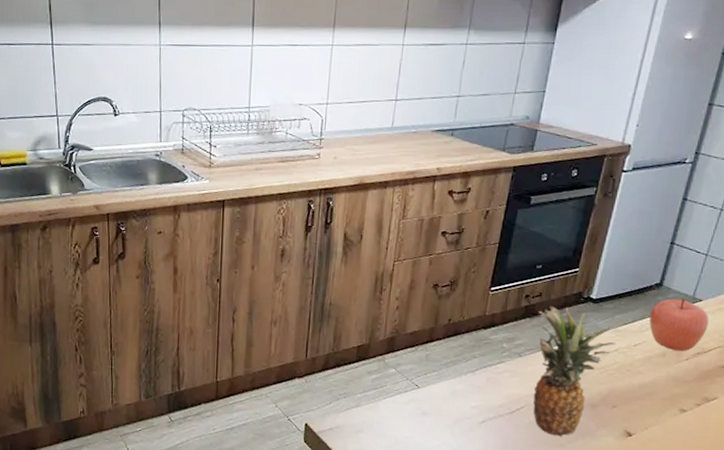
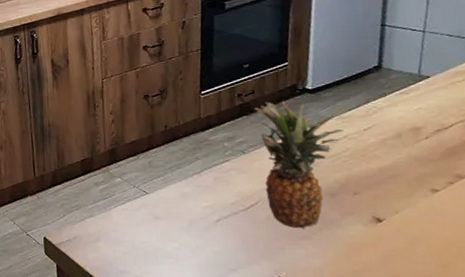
fruit: present [649,297,709,352] -> none [374,76,443,131]

